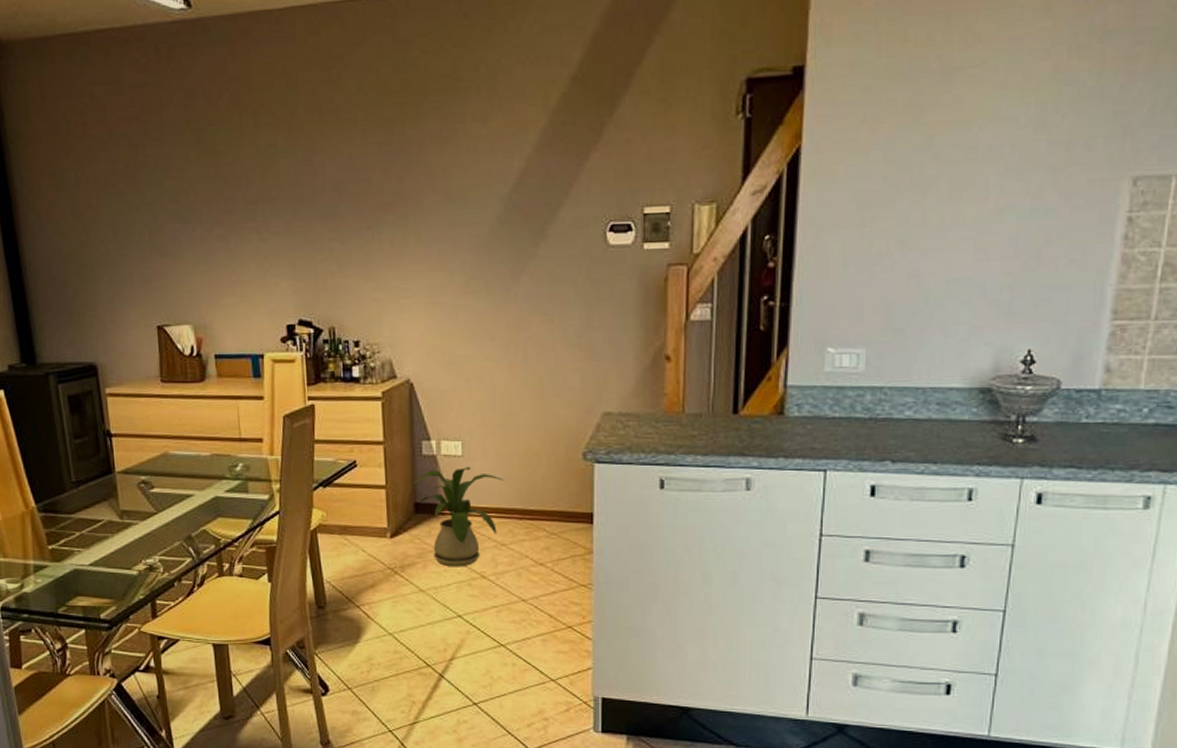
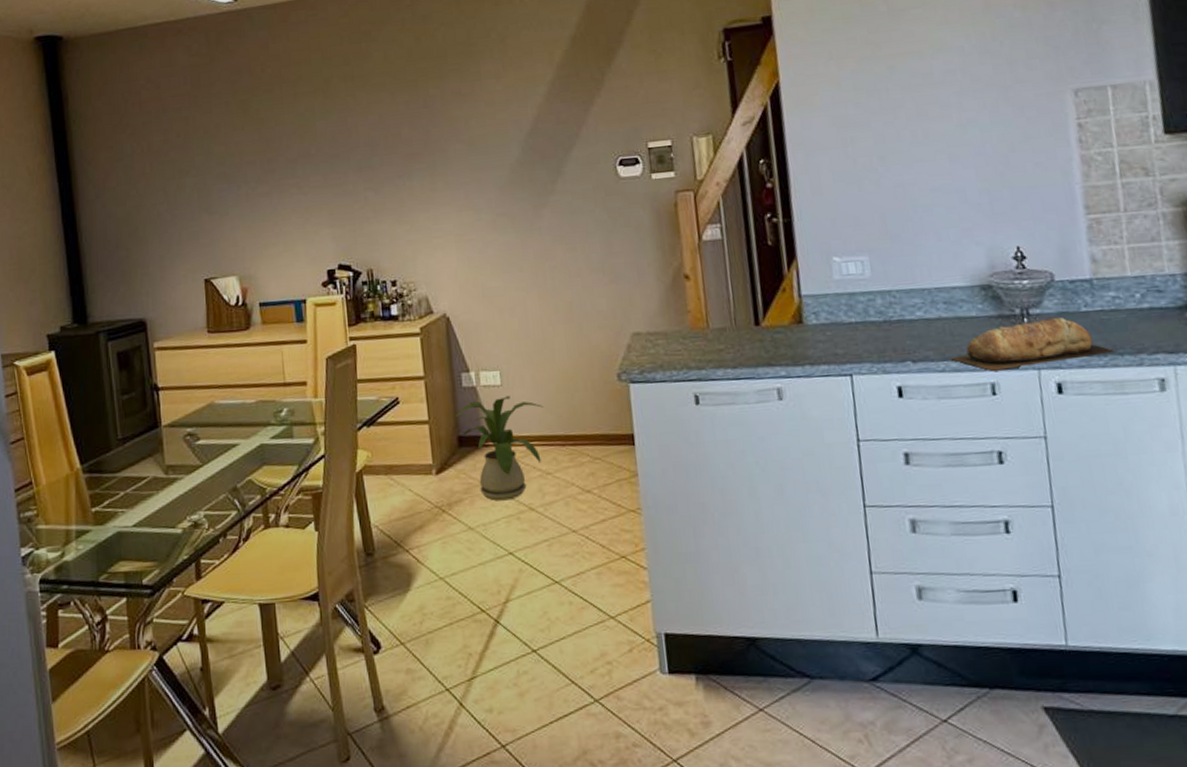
bread loaf: none [931,426,1109,477] -> present [949,317,1117,371]

